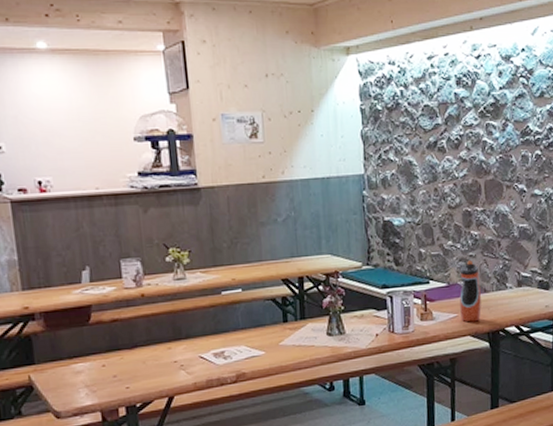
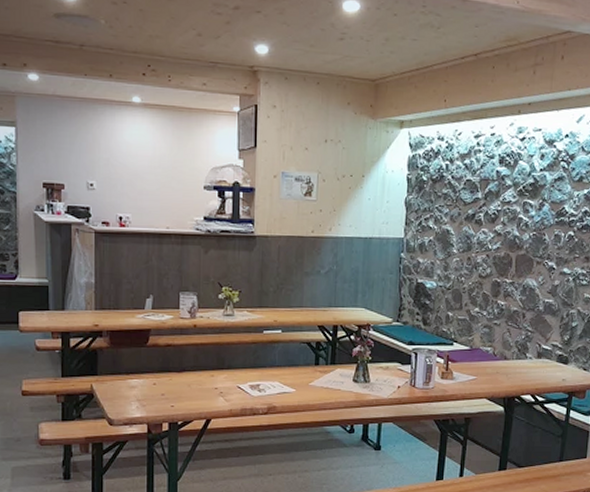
water bottle: present [459,260,481,323] -> none [479,328,502,386]

